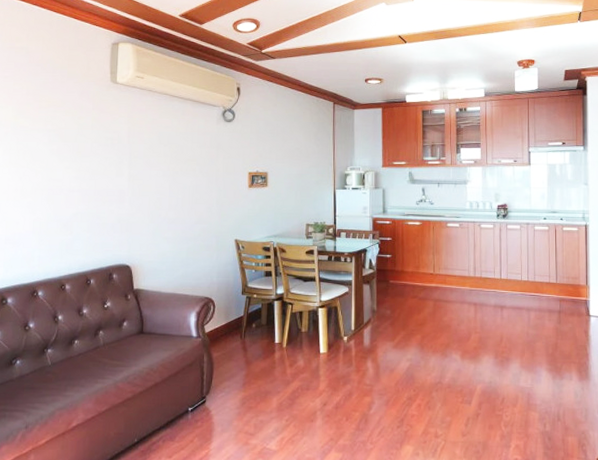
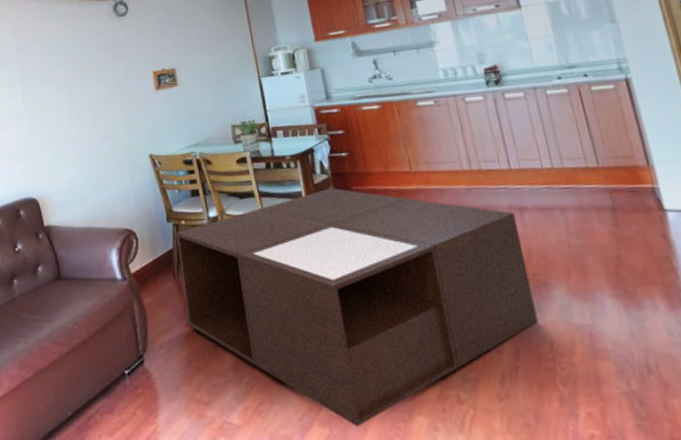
coffee table: none [246,280,498,452] -> present [176,188,538,427]

